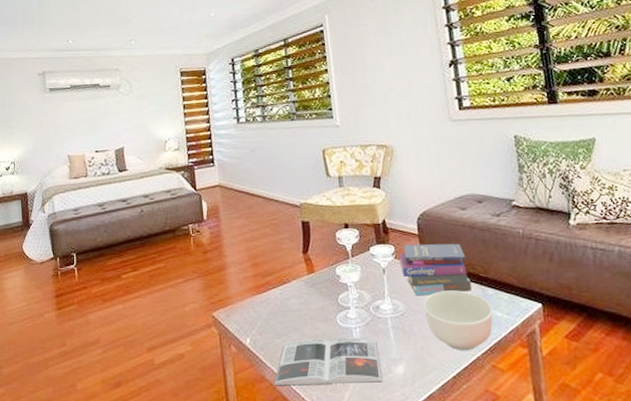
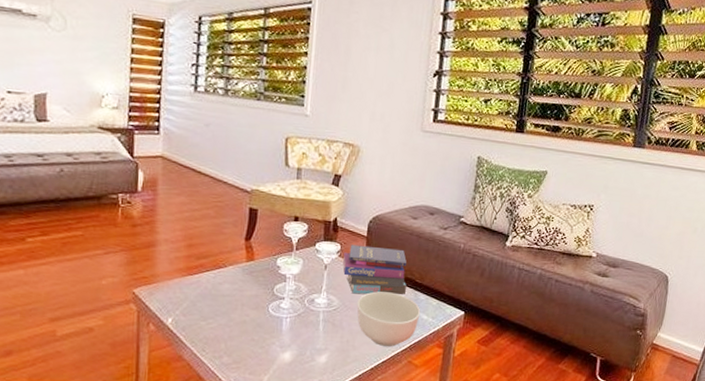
magazine: present [274,336,382,386] -> none [192,324,306,369]

